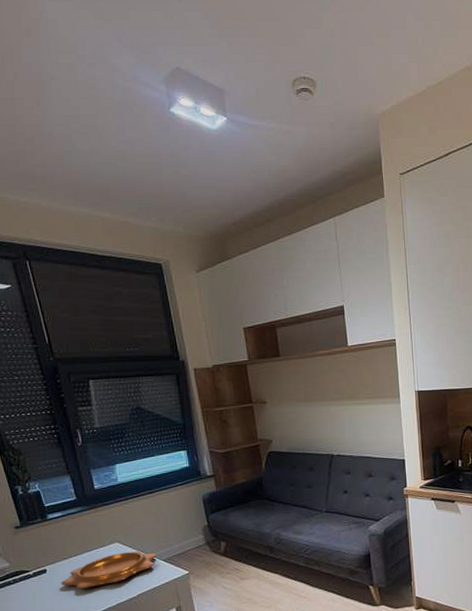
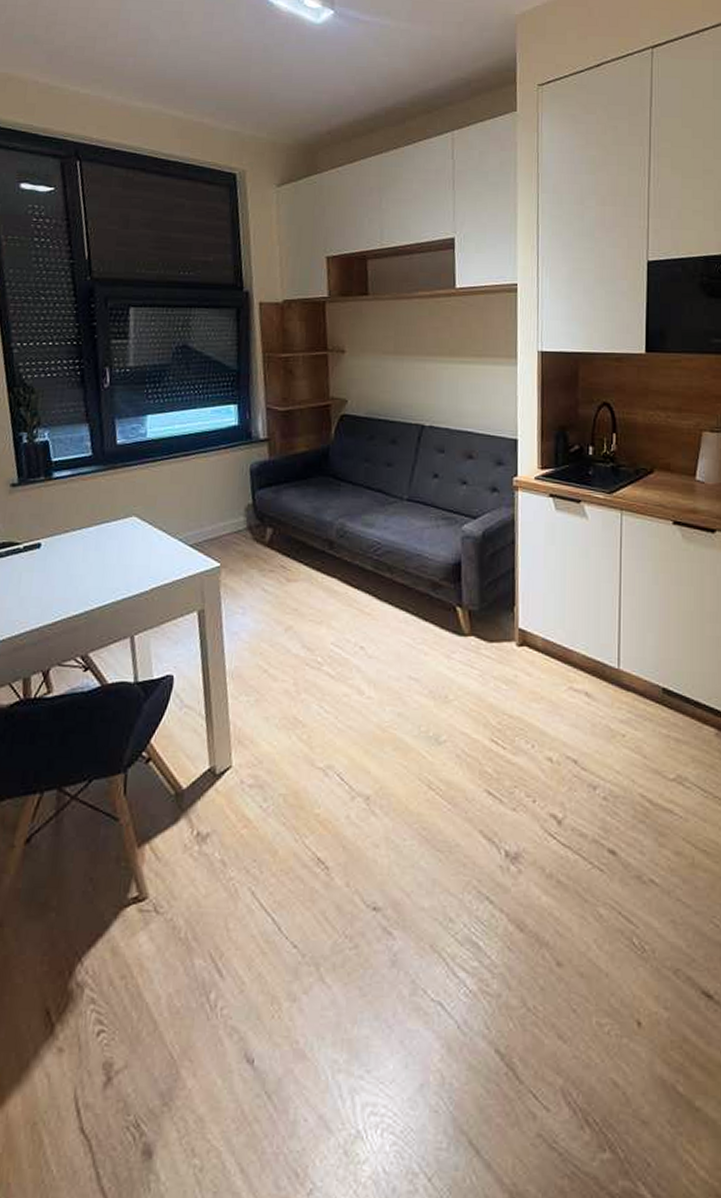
decorative bowl: present [61,551,157,589] -> none [56,530,183,573]

